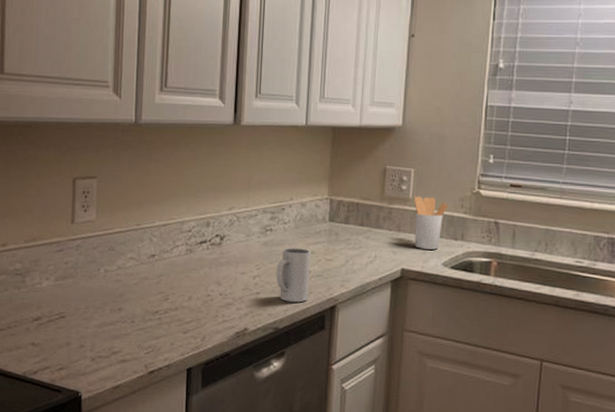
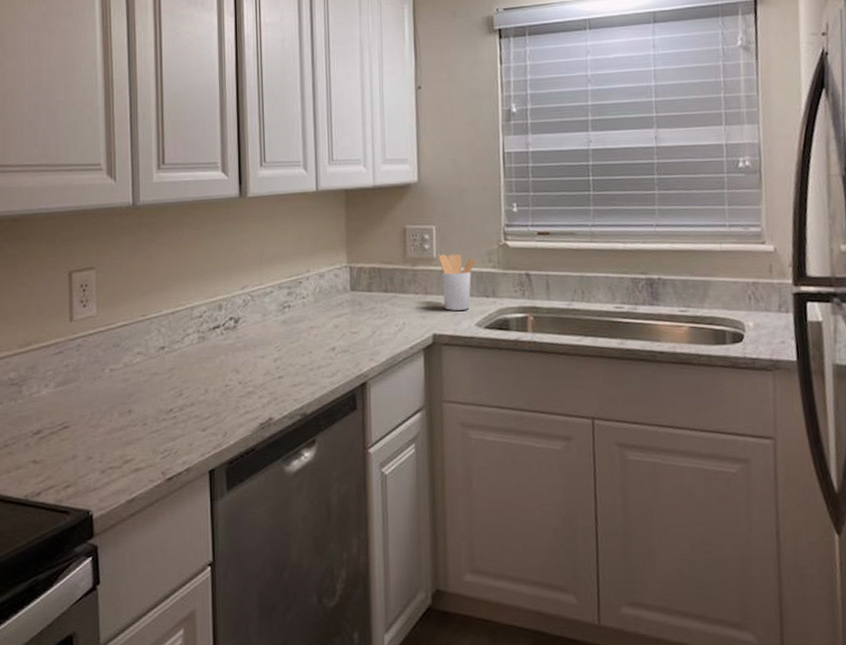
mug: present [276,248,310,303] -> none [298,323,336,384]

